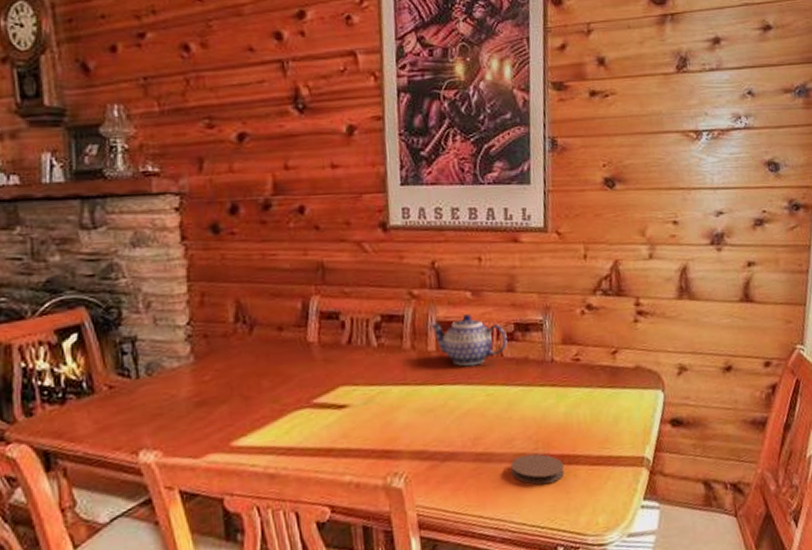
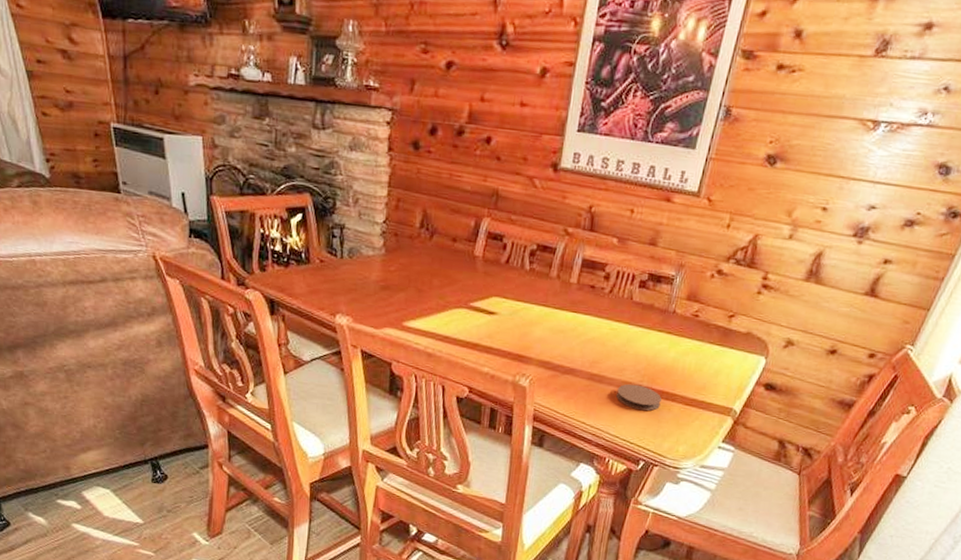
teapot: present [431,313,508,367] -> none [577,256,640,303]

